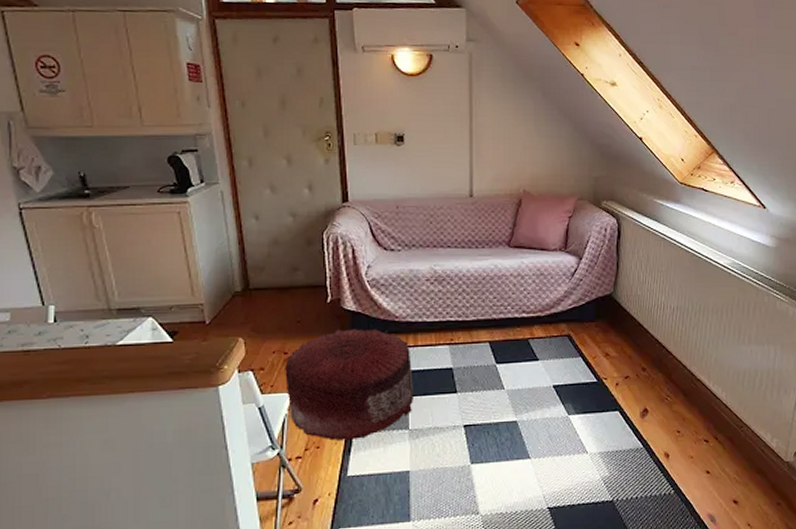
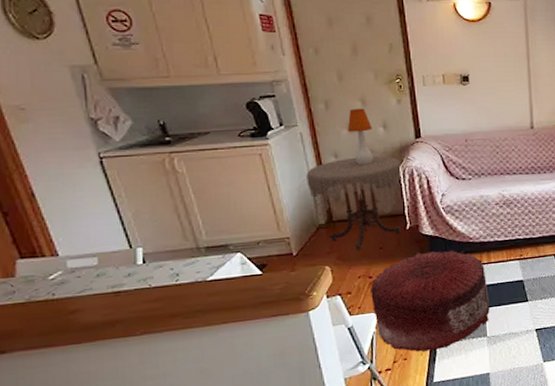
side table: none [225,220,326,323] -> present [306,156,403,251]
table lamp: none [270,167,297,229] -> present [347,108,374,165]

